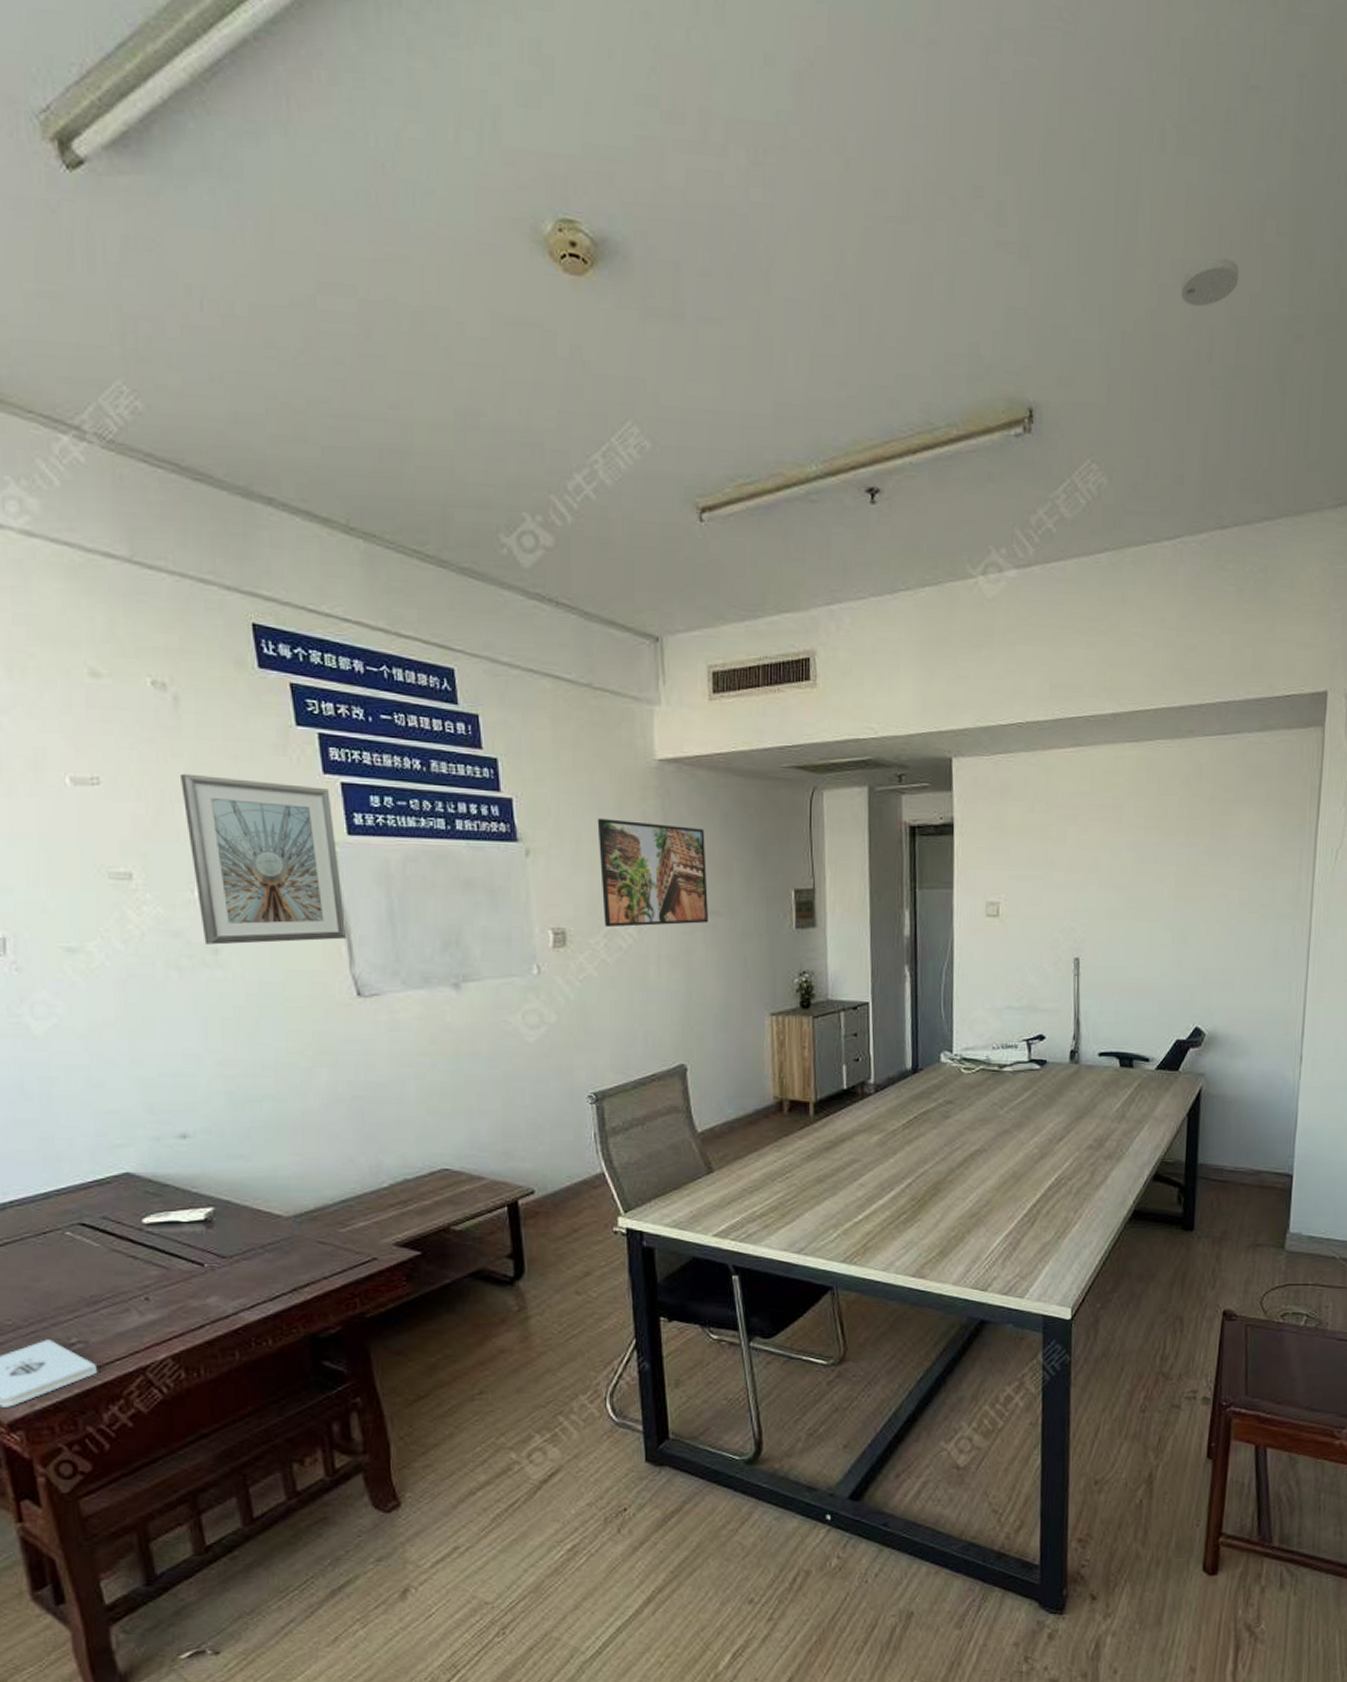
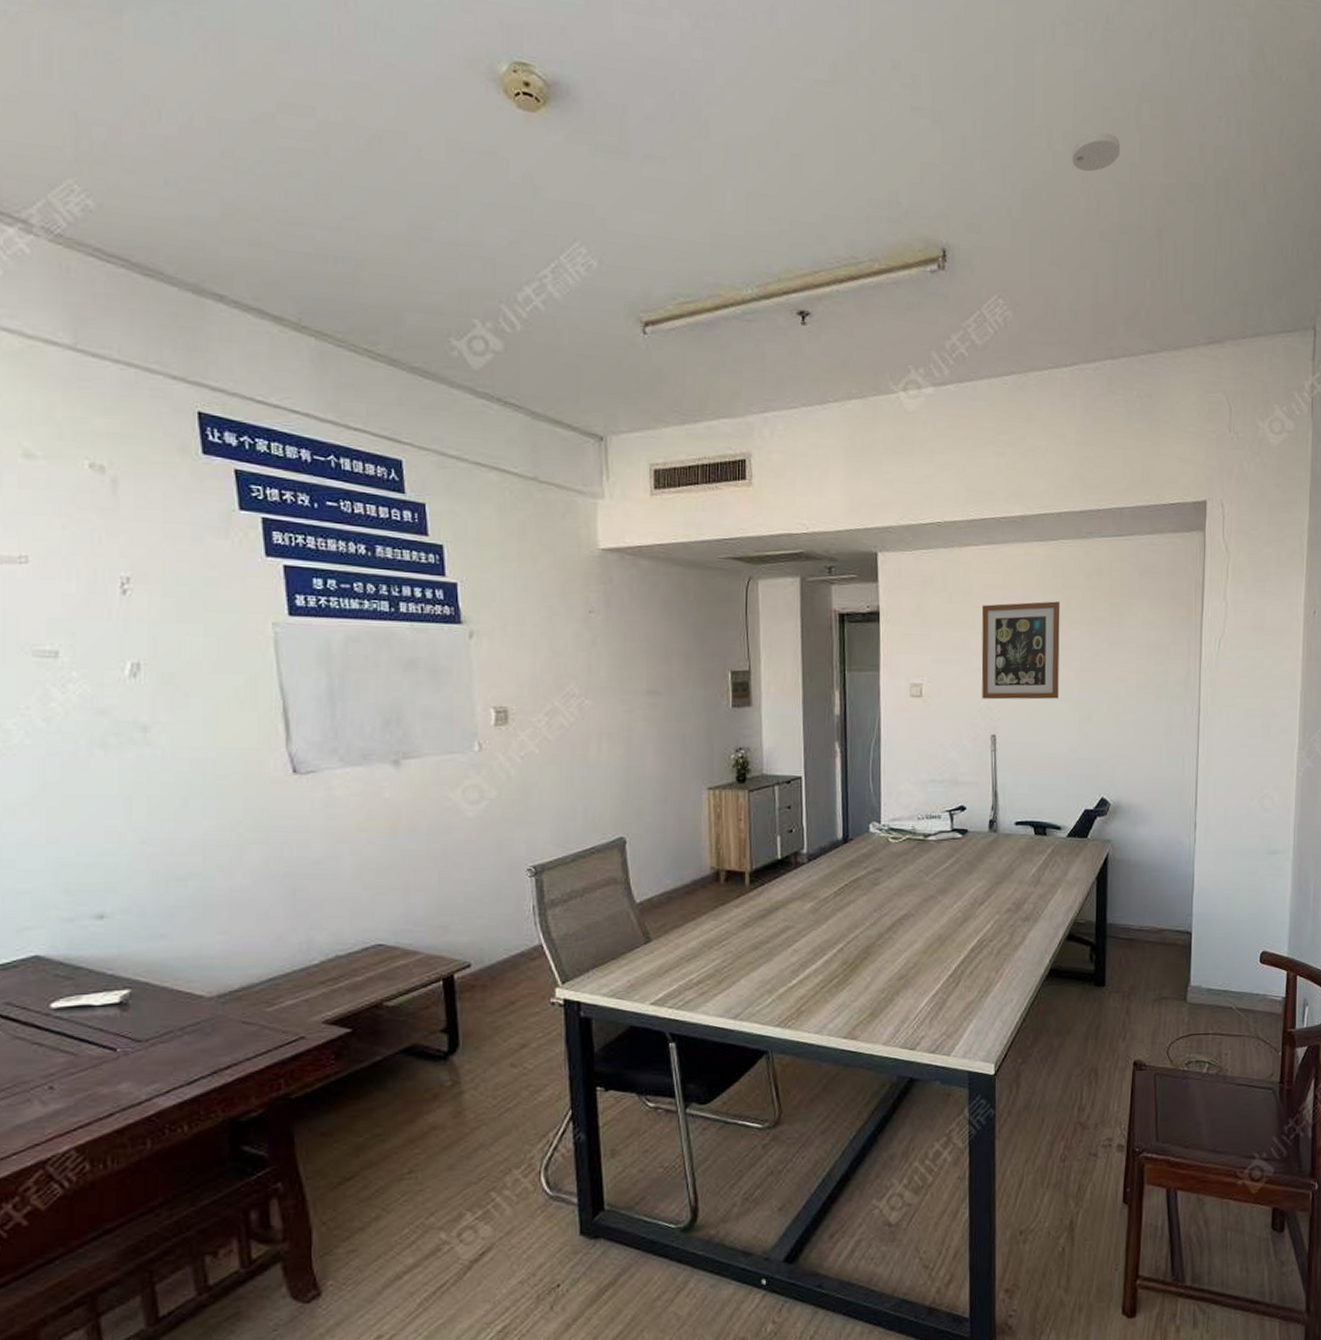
picture frame: present [181,773,347,945] -> none [116,553,285,723]
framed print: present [597,818,709,928] -> none [541,603,649,706]
wall art: none [1064,809,1155,919] -> present [981,601,1060,700]

